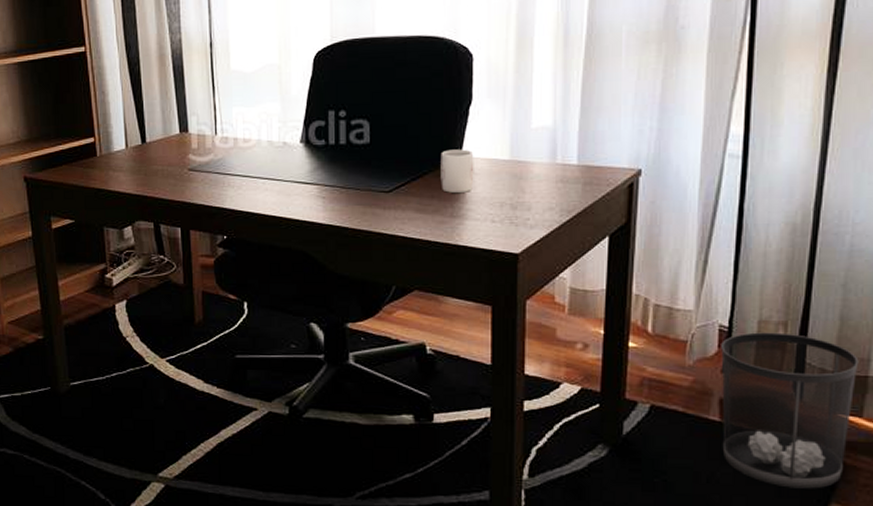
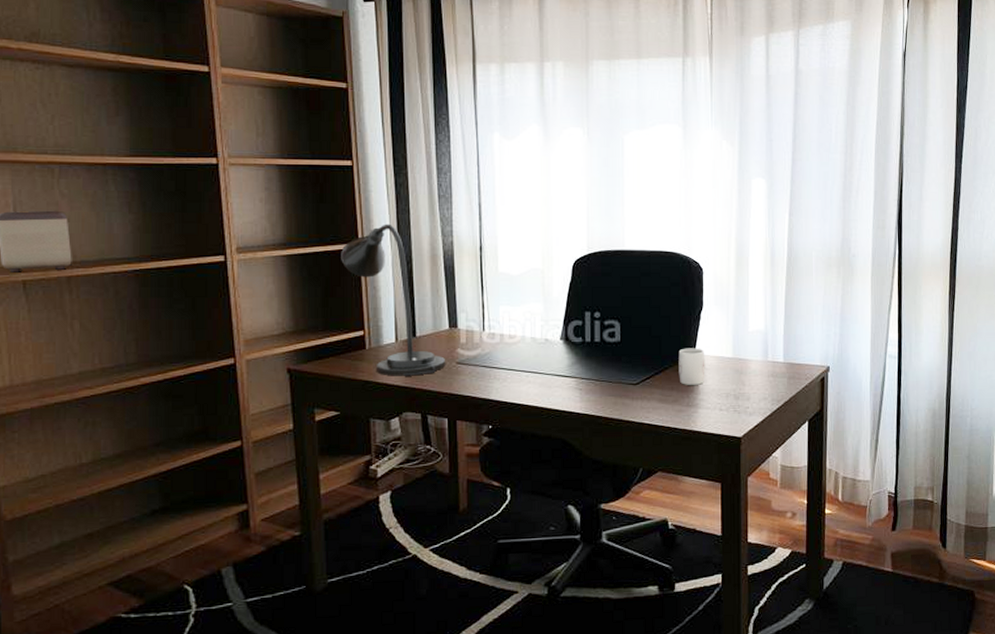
desk lamp: none [69,24,178,184] -> present [341,224,446,376]
waste bin: present [721,332,859,489] -> none [890,496,981,623]

